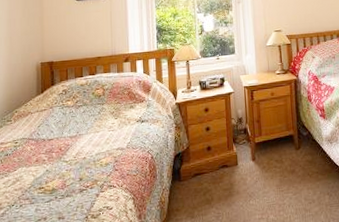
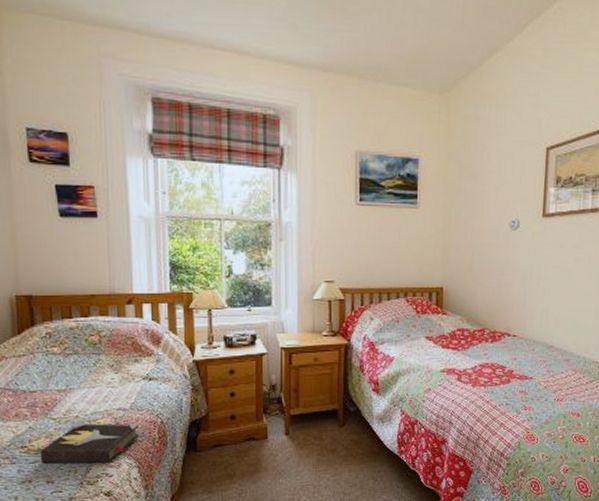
hardback book: none [54,160,135,202] -> present [40,423,140,464]

